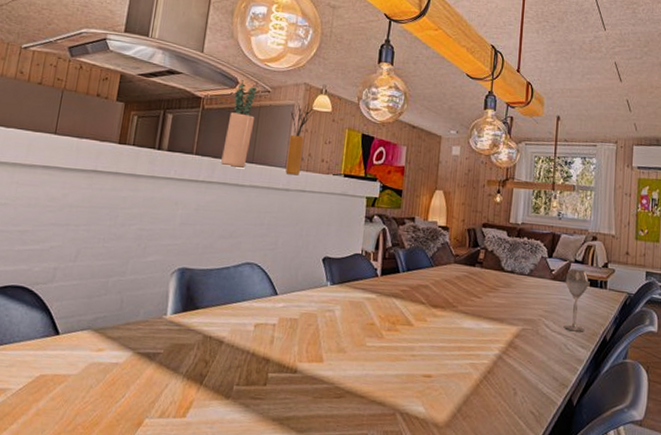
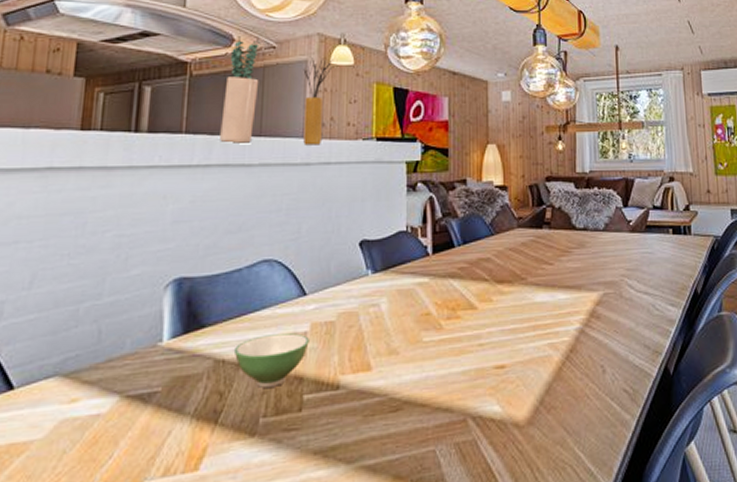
bowl: none [218,321,277,364] -> present [233,333,309,389]
wineglass: present [563,268,589,332] -> none [645,216,673,289]

